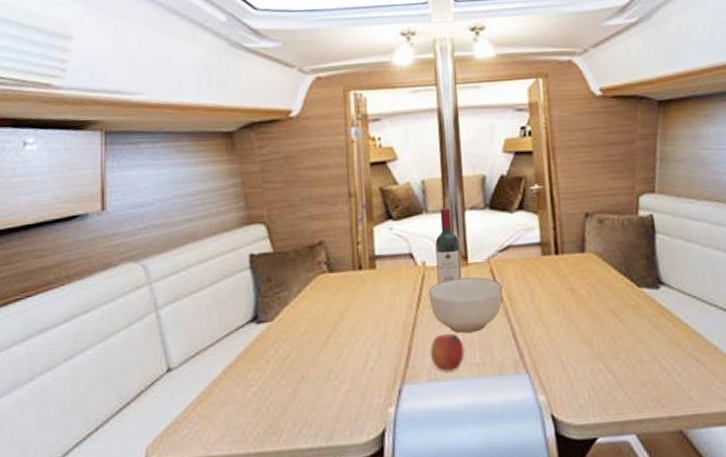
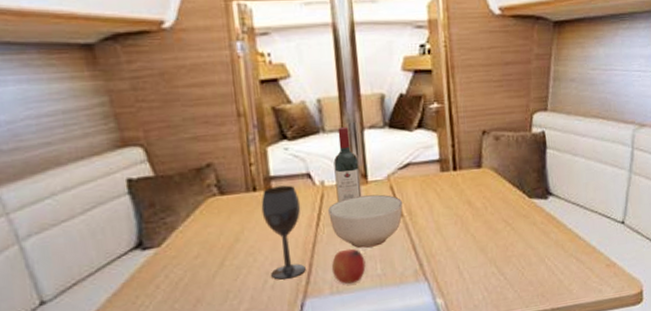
wine glass: none [365,264,405,362] -> present [261,185,306,280]

